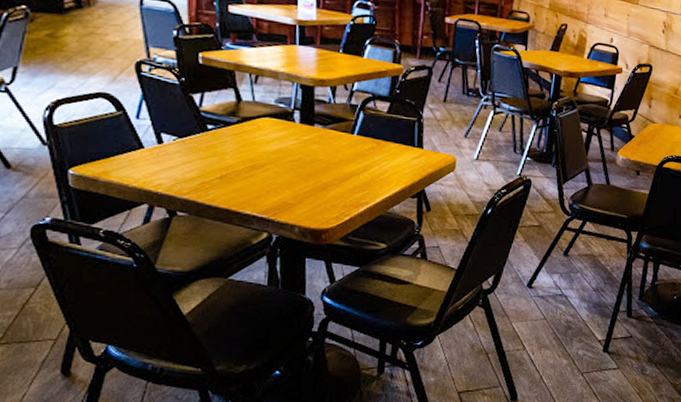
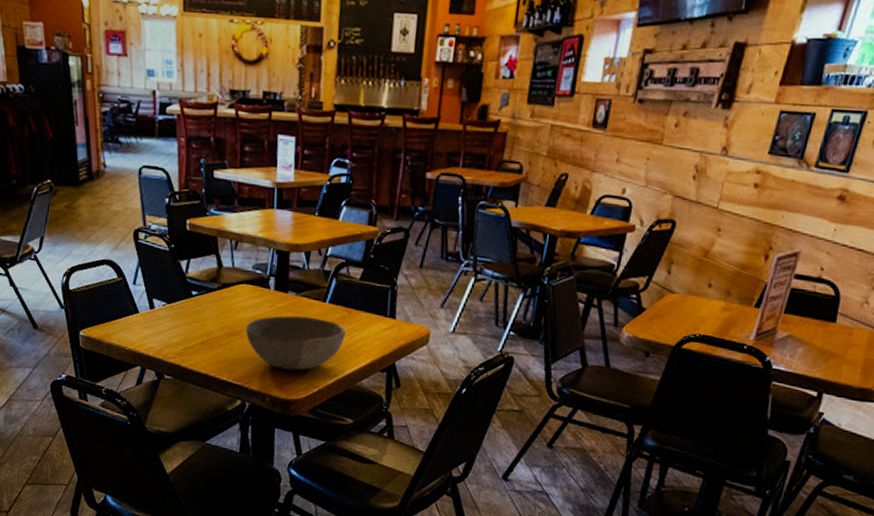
bowl: none [269,147,375,201] -> present [245,315,346,371]

